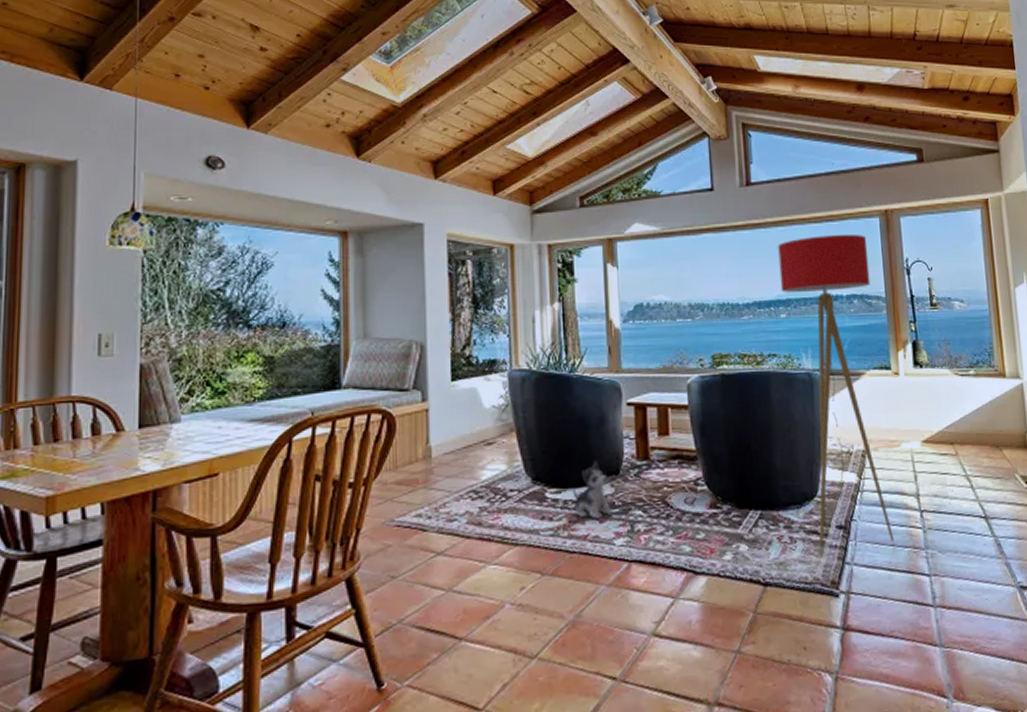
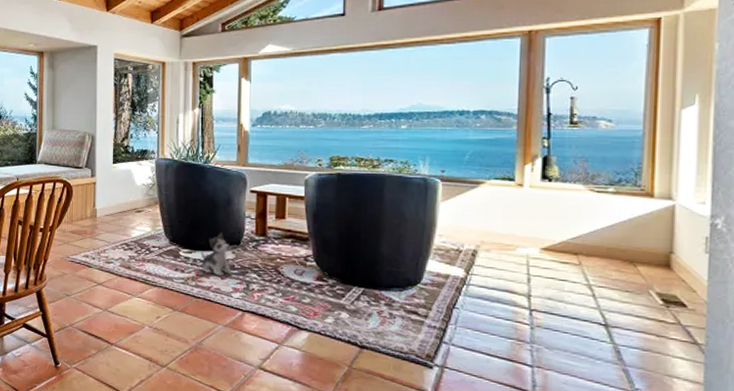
floor lamp: present [778,235,894,547] -> none [404,55,504,332]

